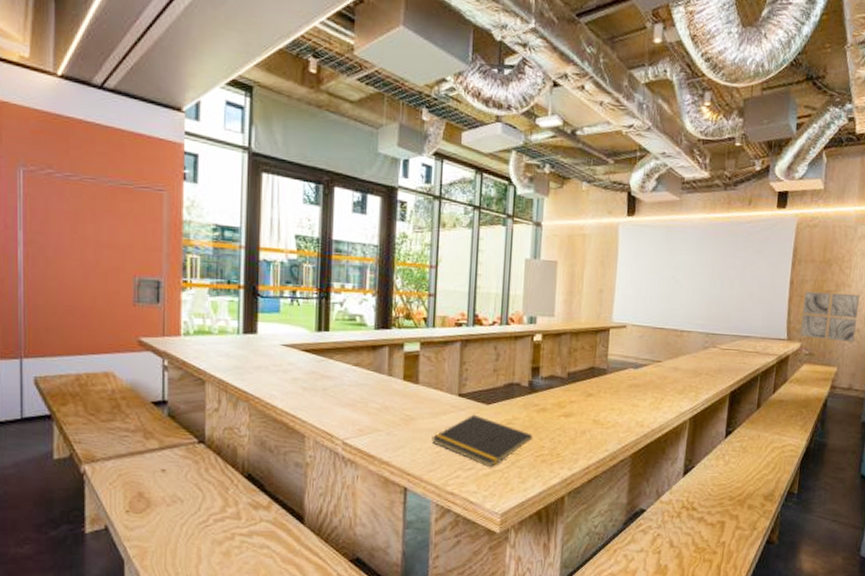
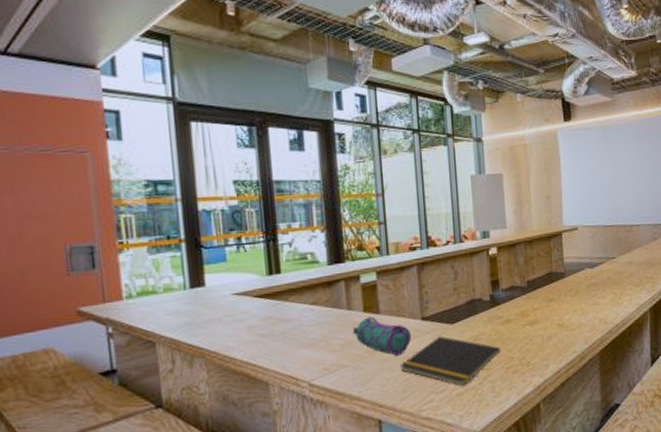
pencil case: none [390,384,447,427] -> present [352,315,412,356]

